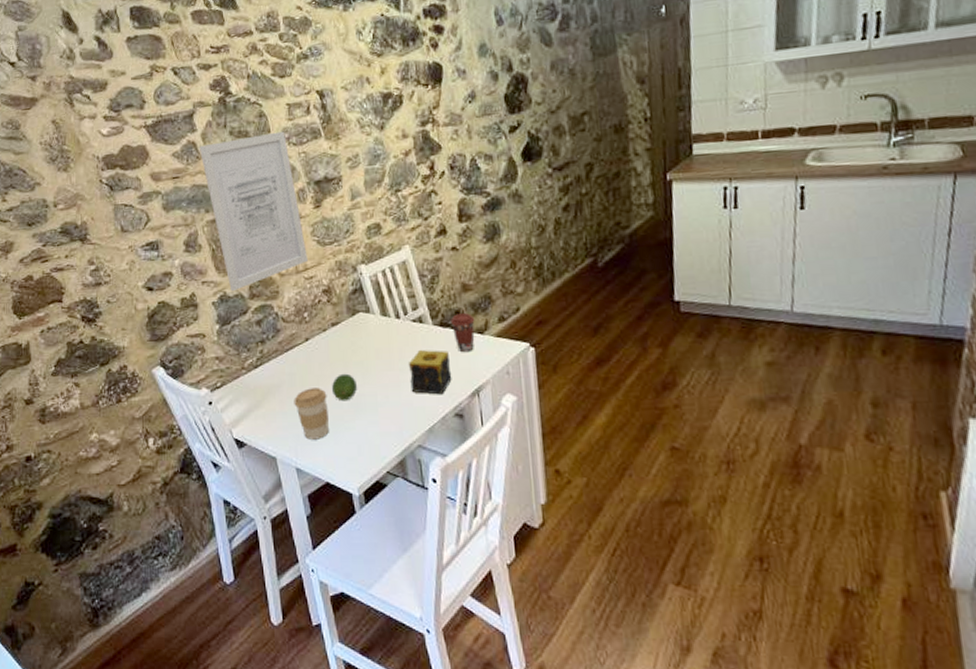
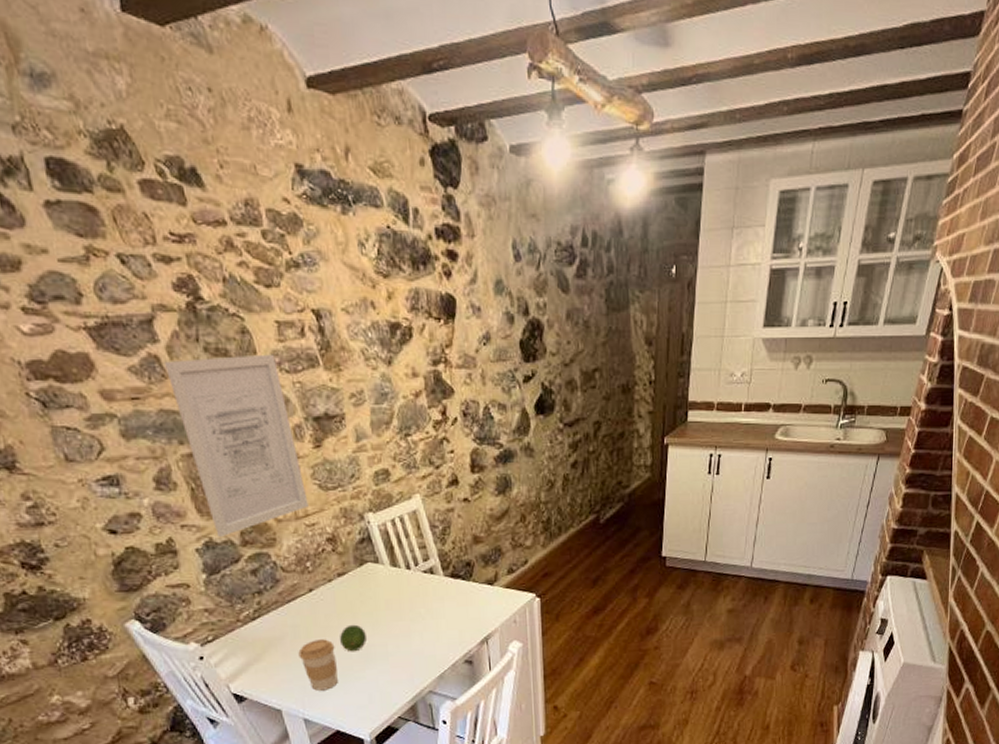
candle: present [408,349,452,395] -> none [419,599,462,644]
coffee cup: present [449,313,475,353] -> none [460,565,485,603]

